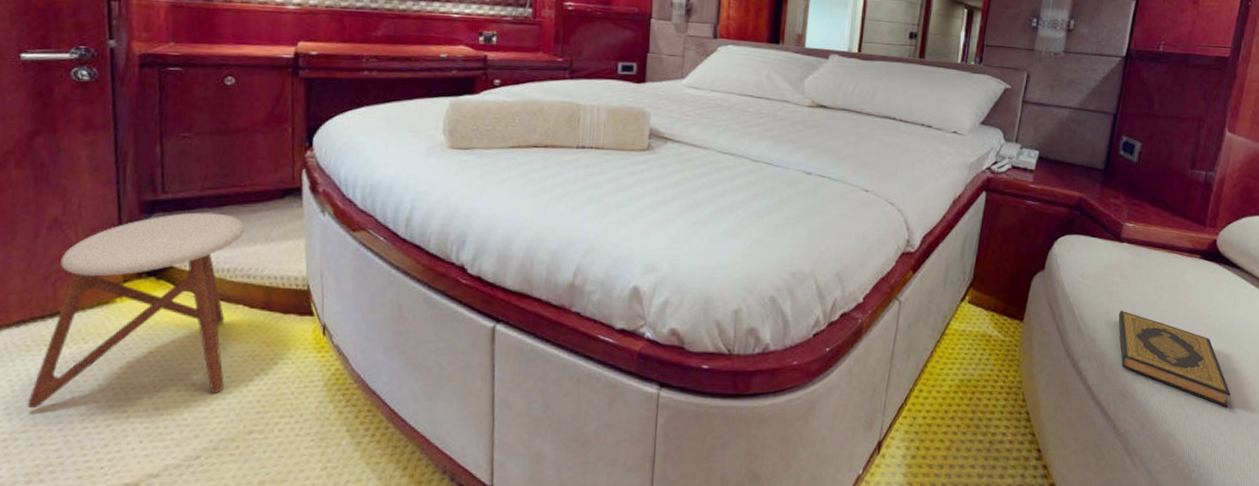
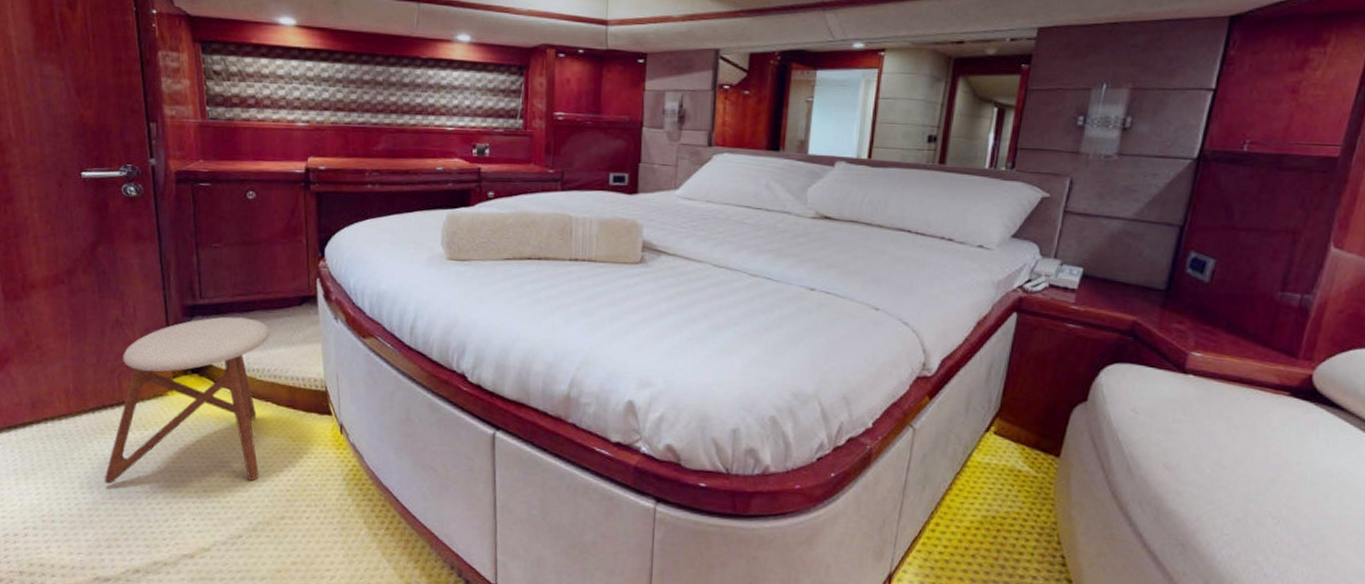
hardback book: present [1118,310,1231,408] -> none [1179,450,1324,569]

